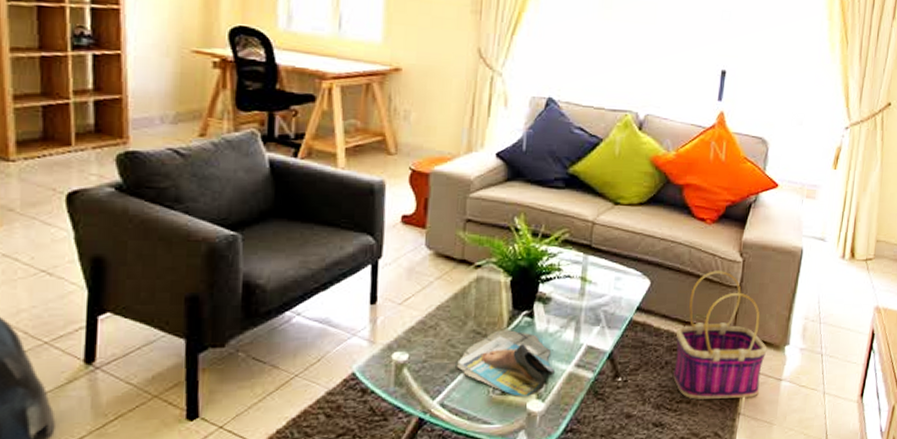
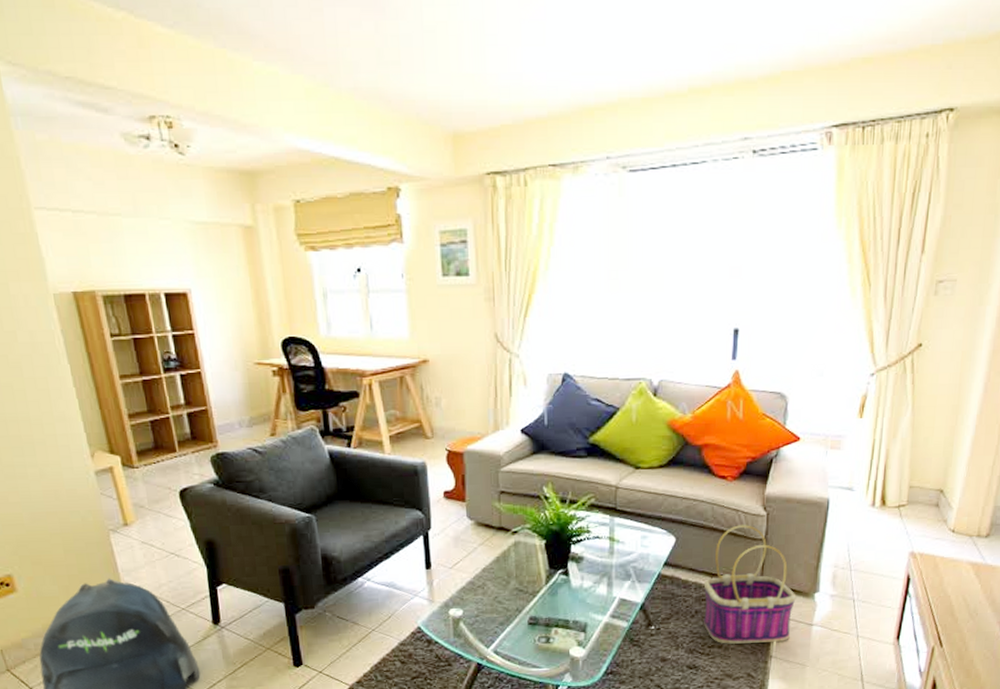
magazine: present [457,329,555,396] -> none [505,586,592,644]

